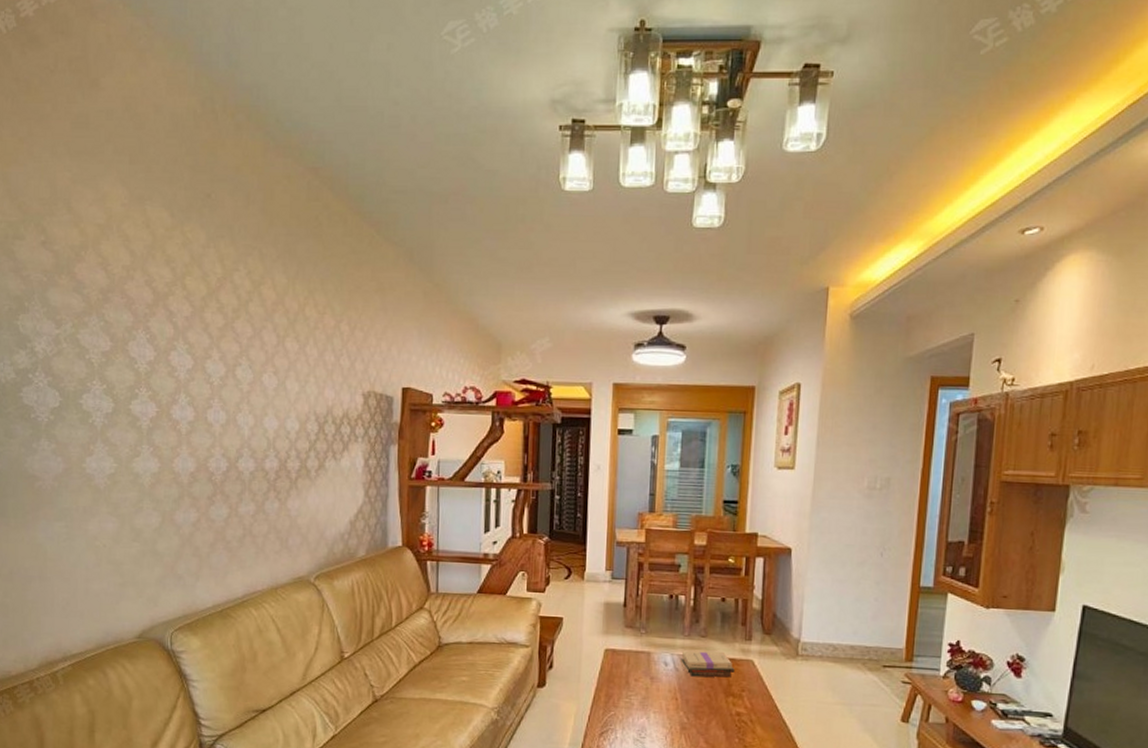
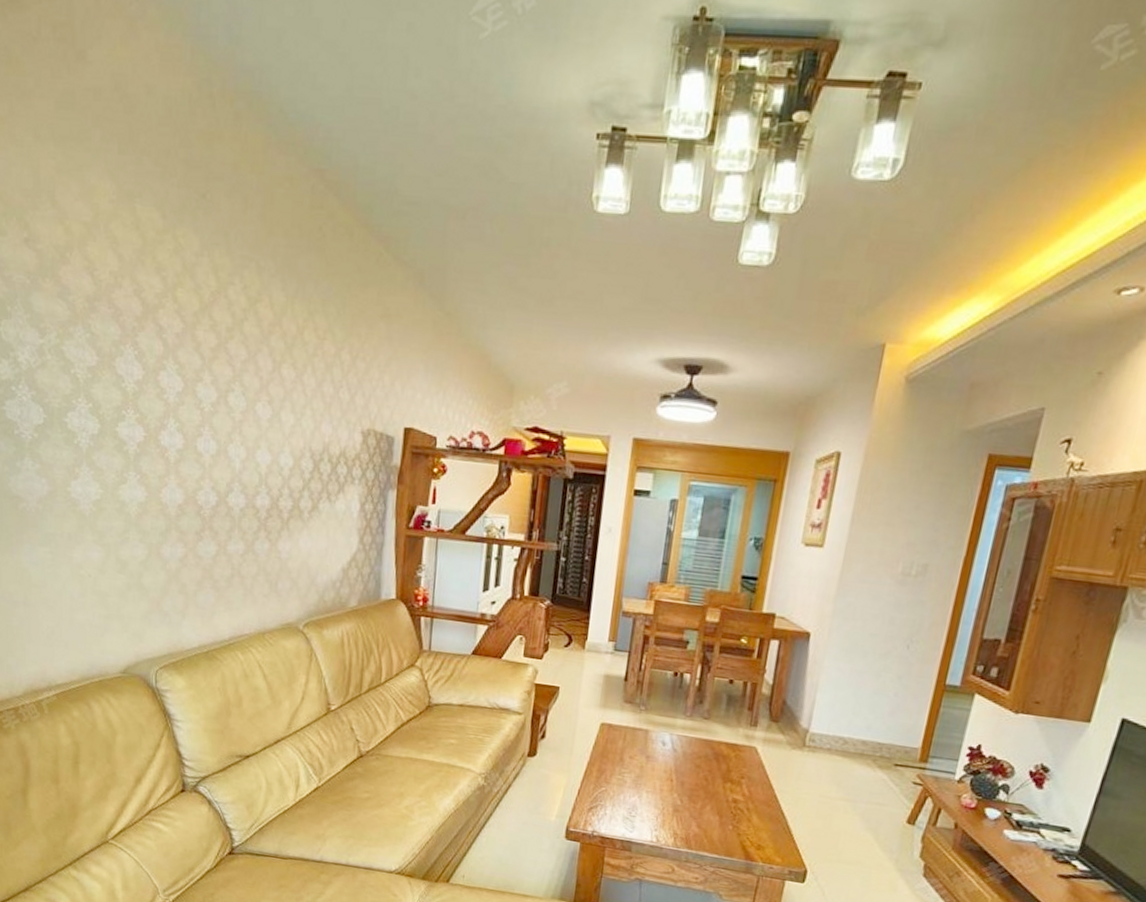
books: present [679,651,735,678] -> none [678,732,736,763]

